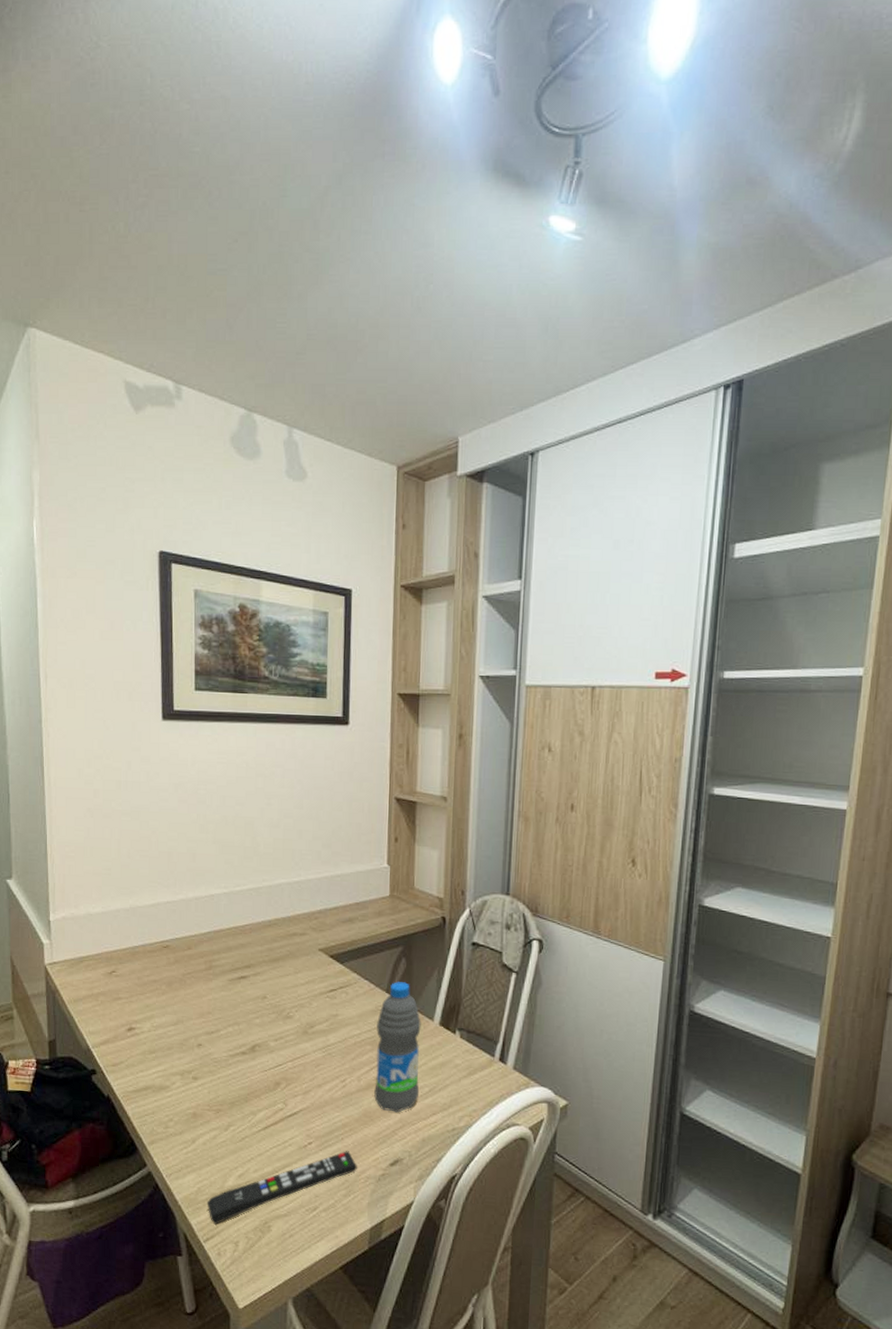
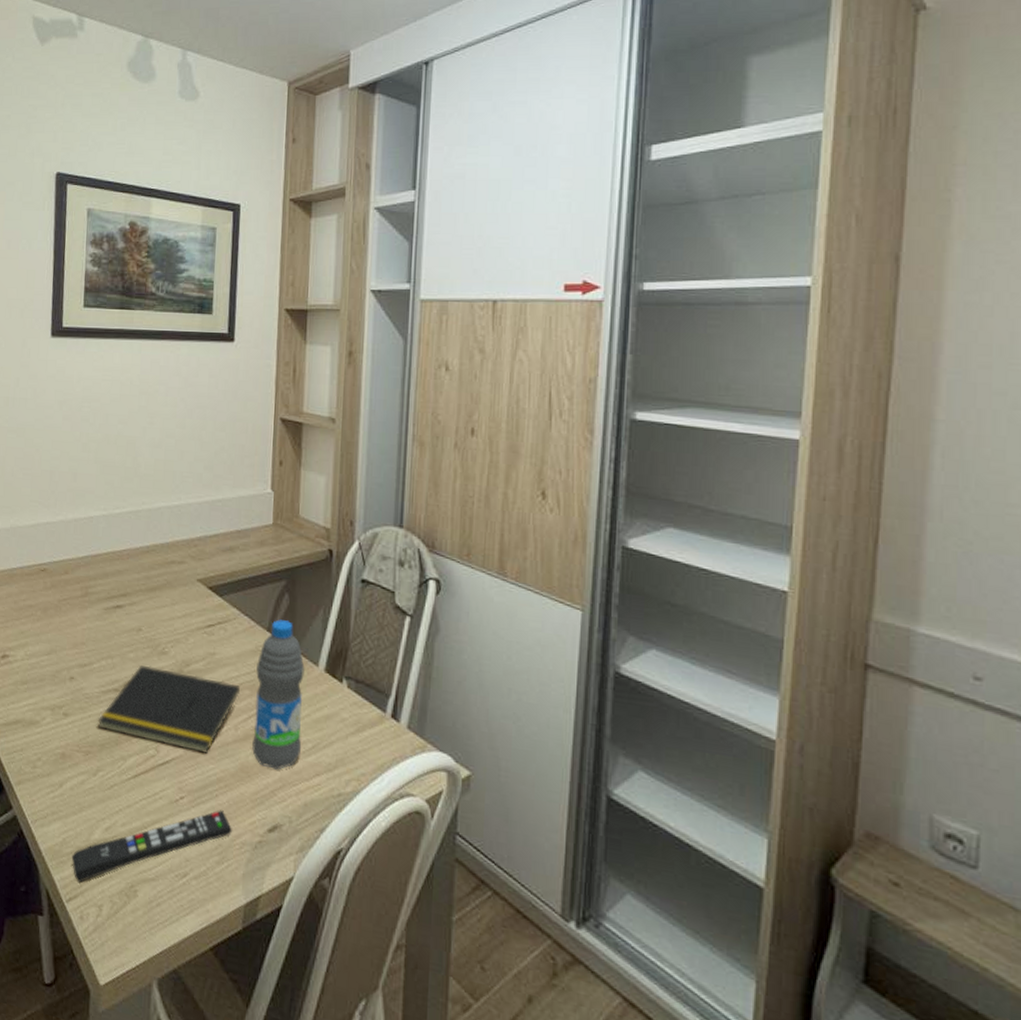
notepad: none [227,1029,363,1104] -> present [97,665,241,754]

